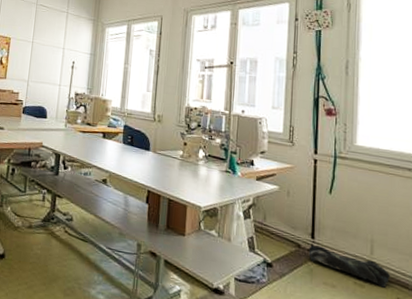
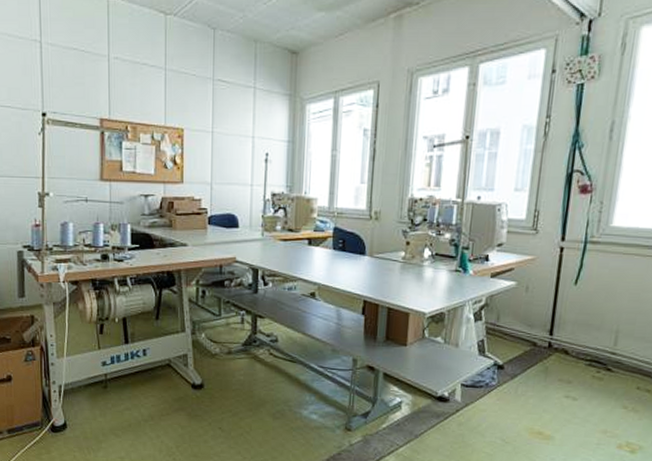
jacket: present [308,245,391,288] -> none [544,342,634,378]

